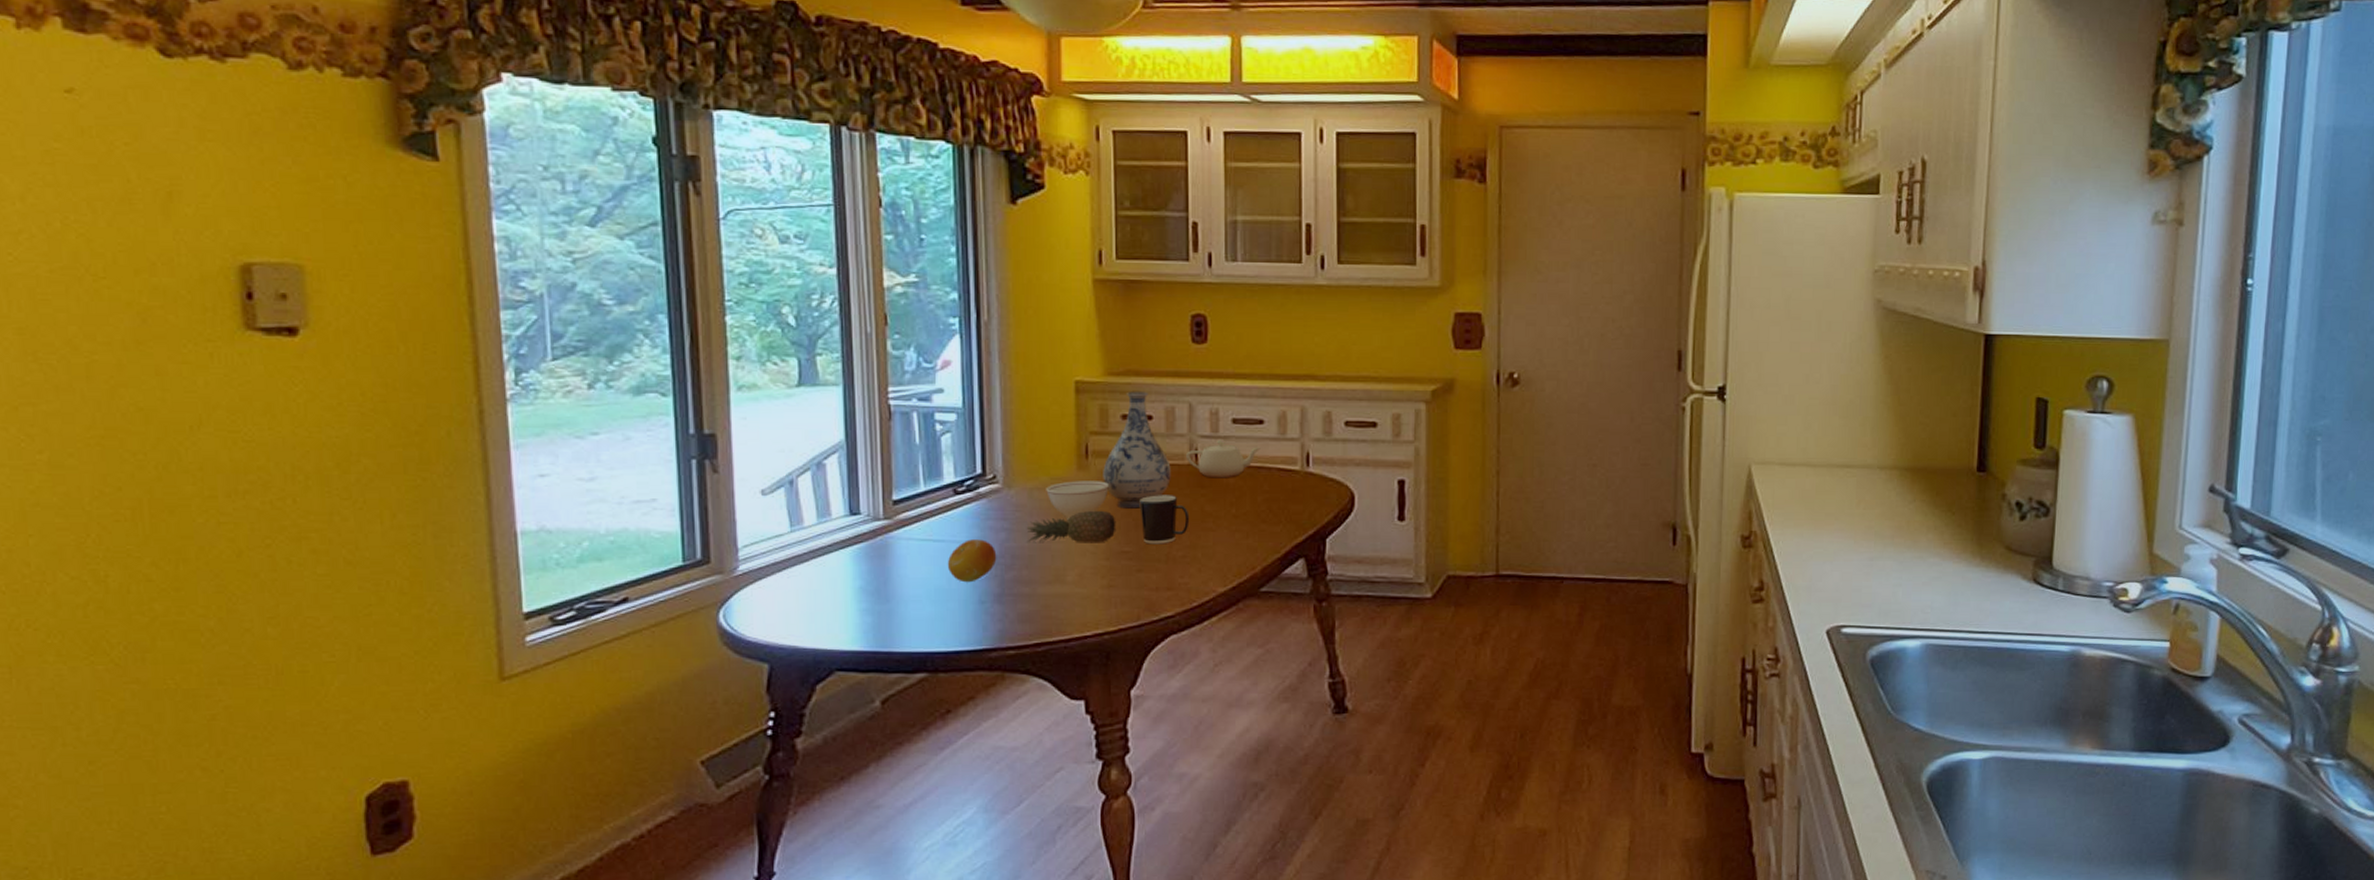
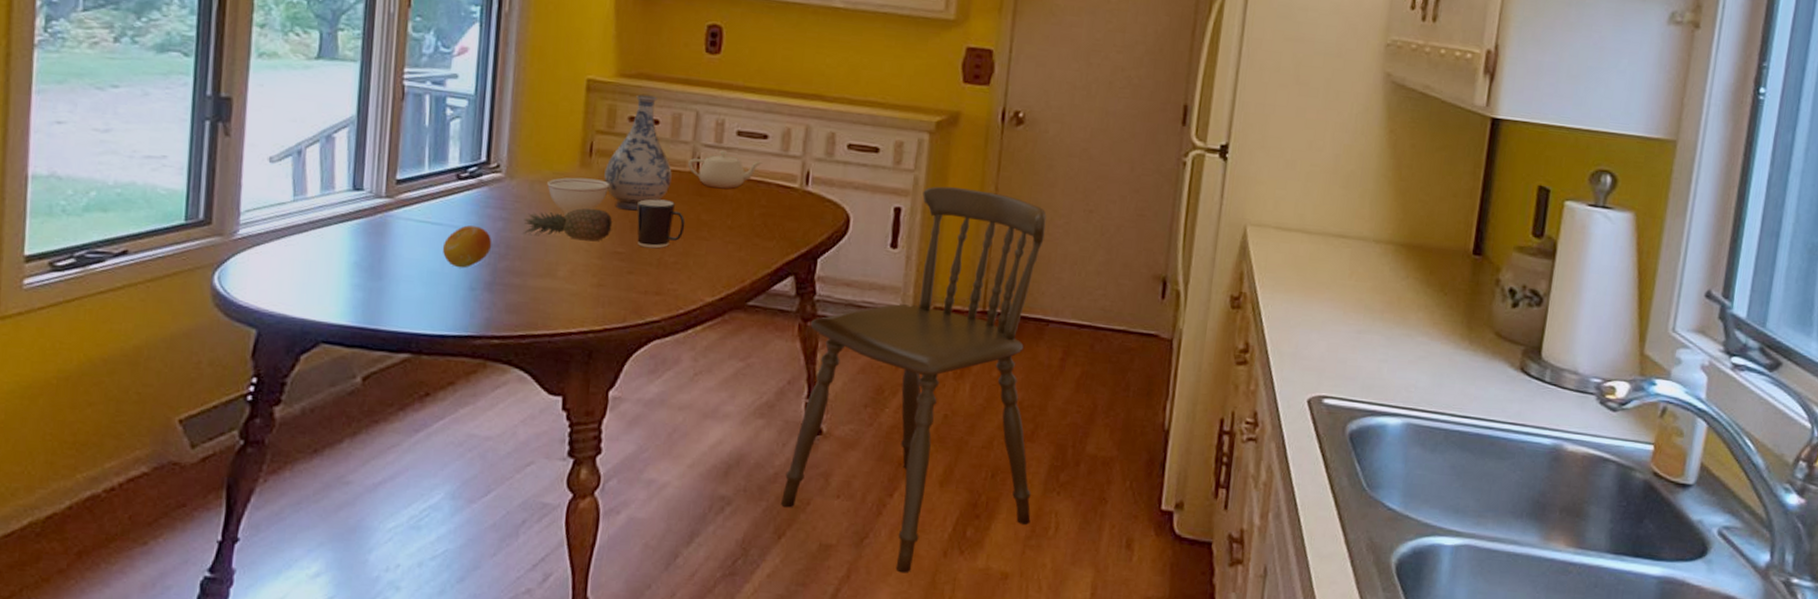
dining chair: none [1314,455,1563,839] -> present [781,186,1047,572]

